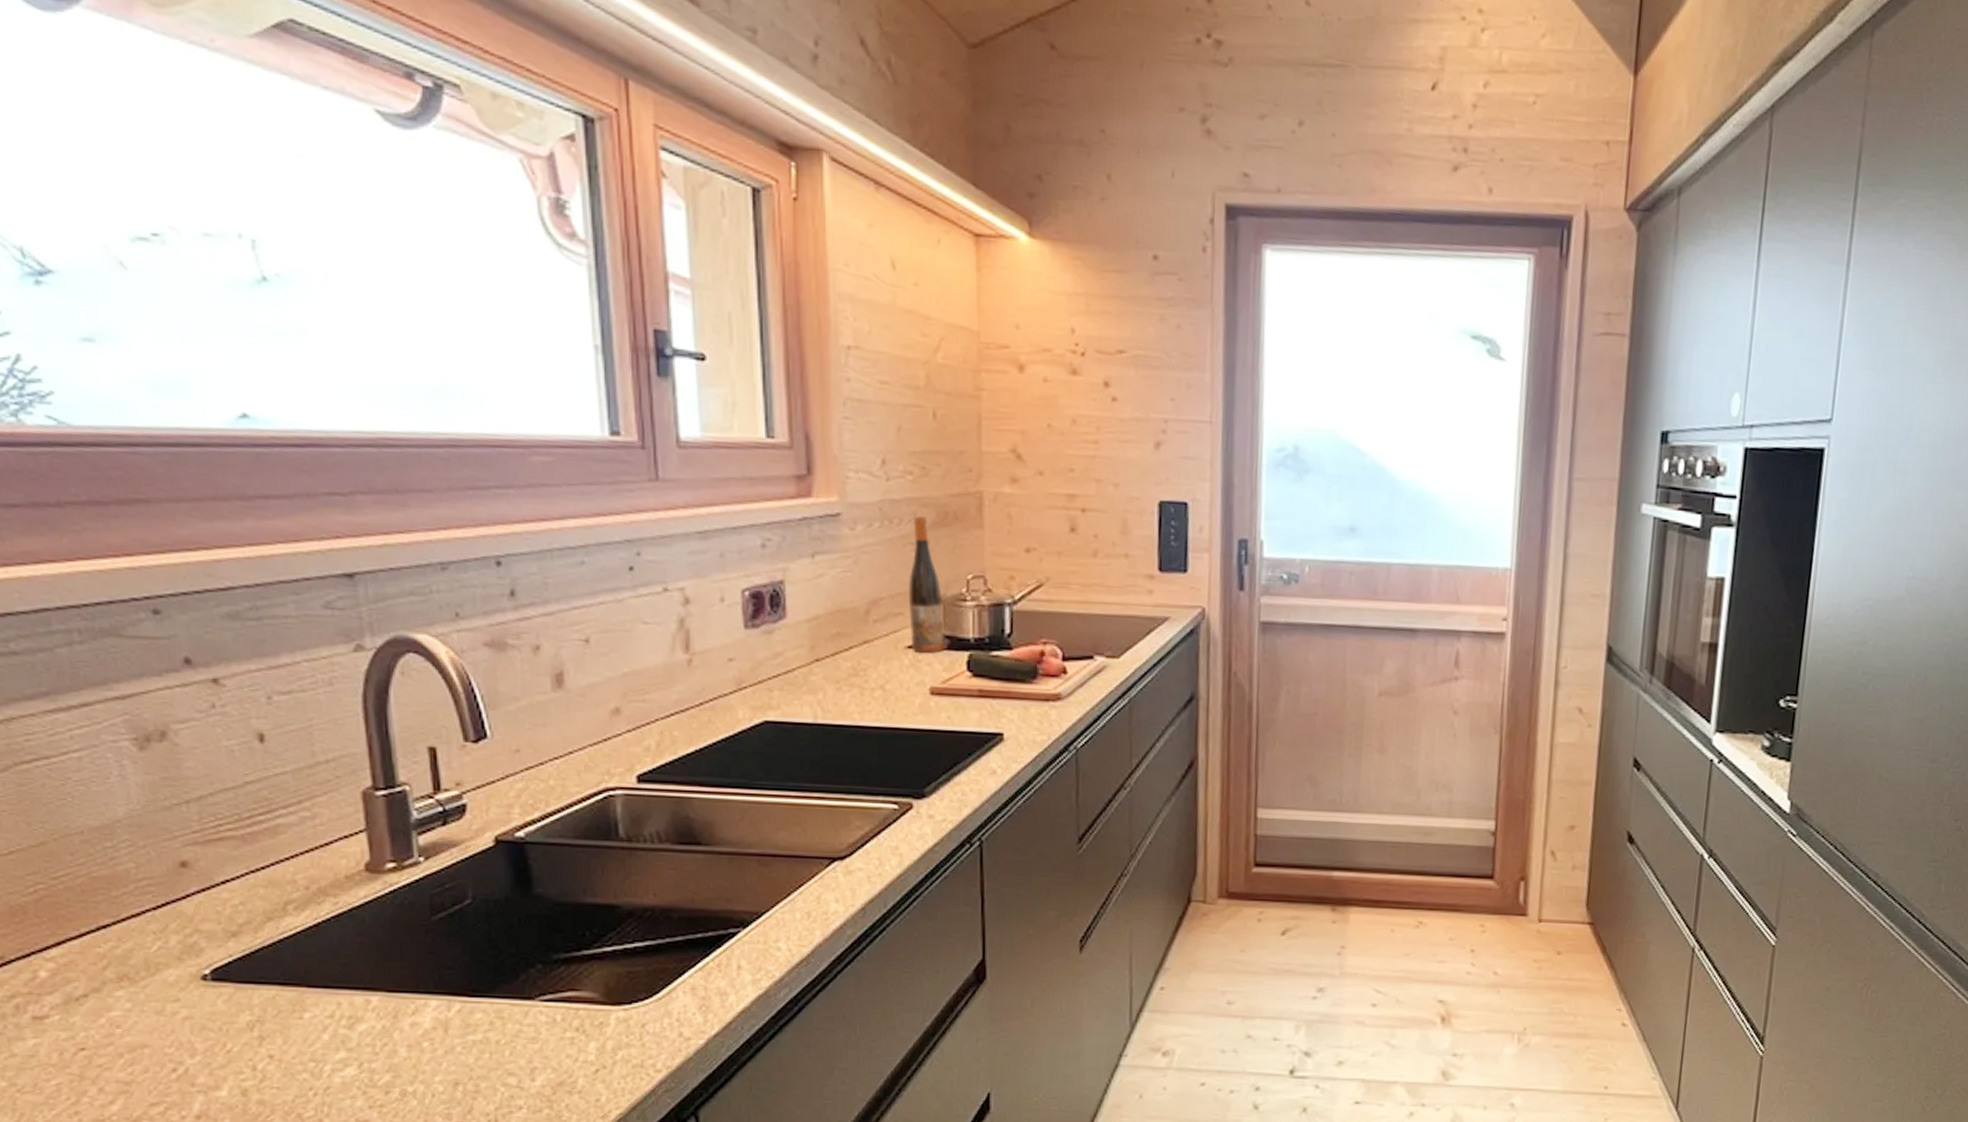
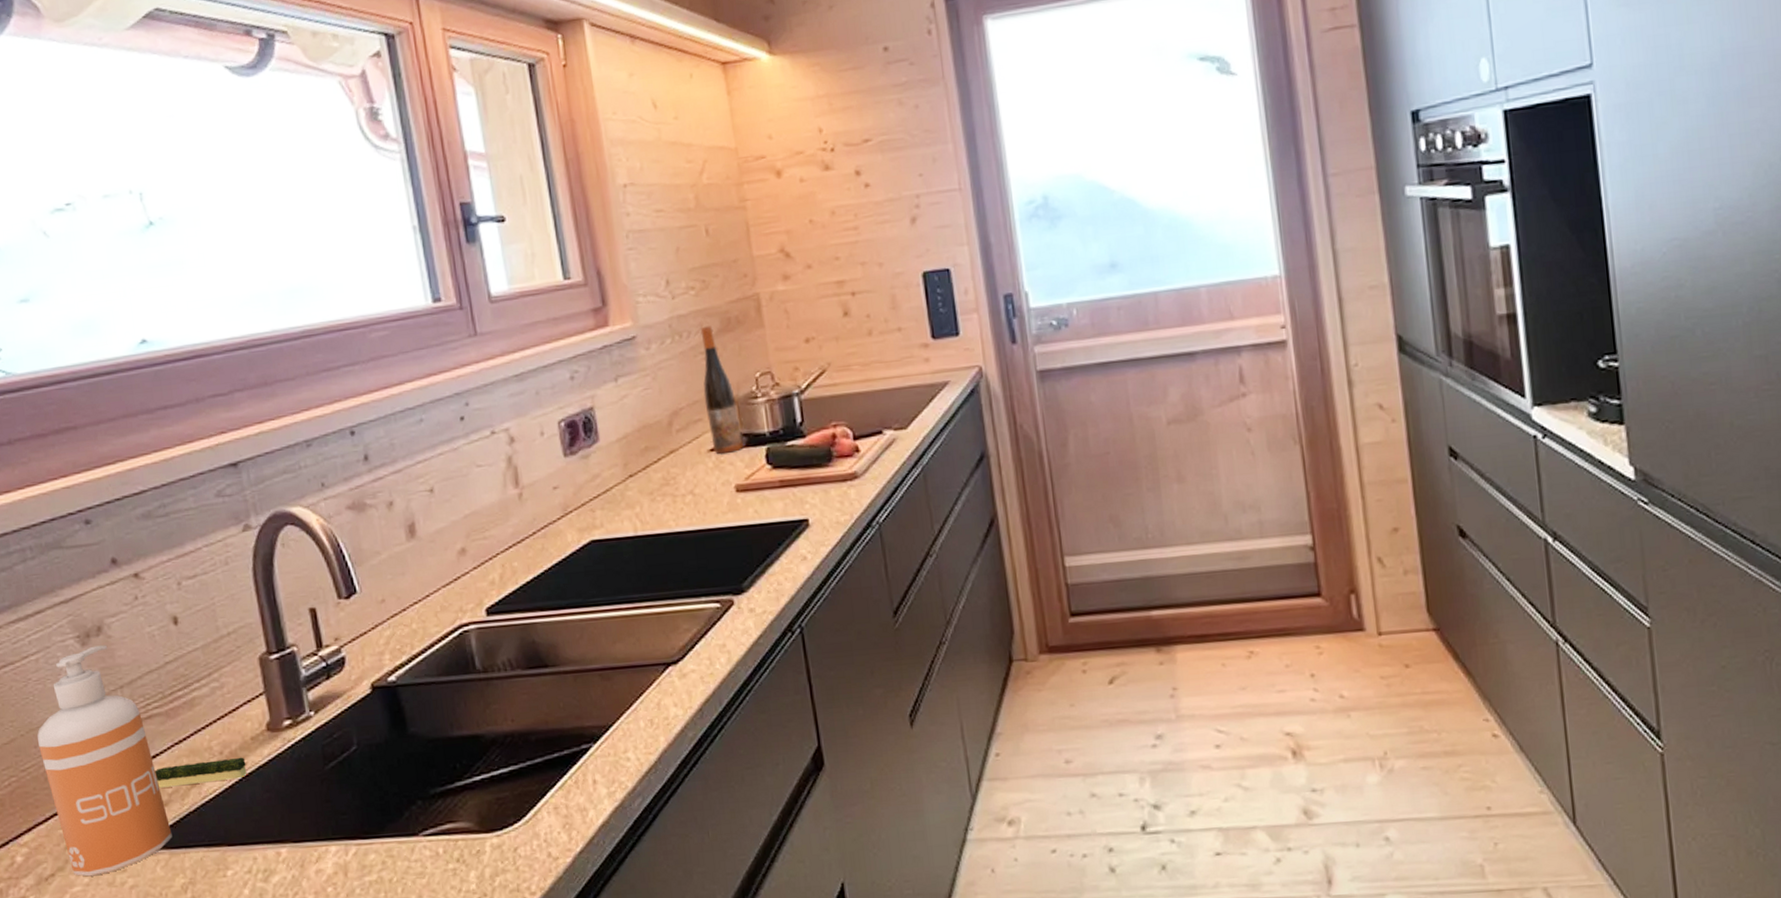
soap dispenser: none [75,752,240,1002] -> present [37,645,172,877]
sponge: none [223,894,337,918] -> present [155,757,247,788]

